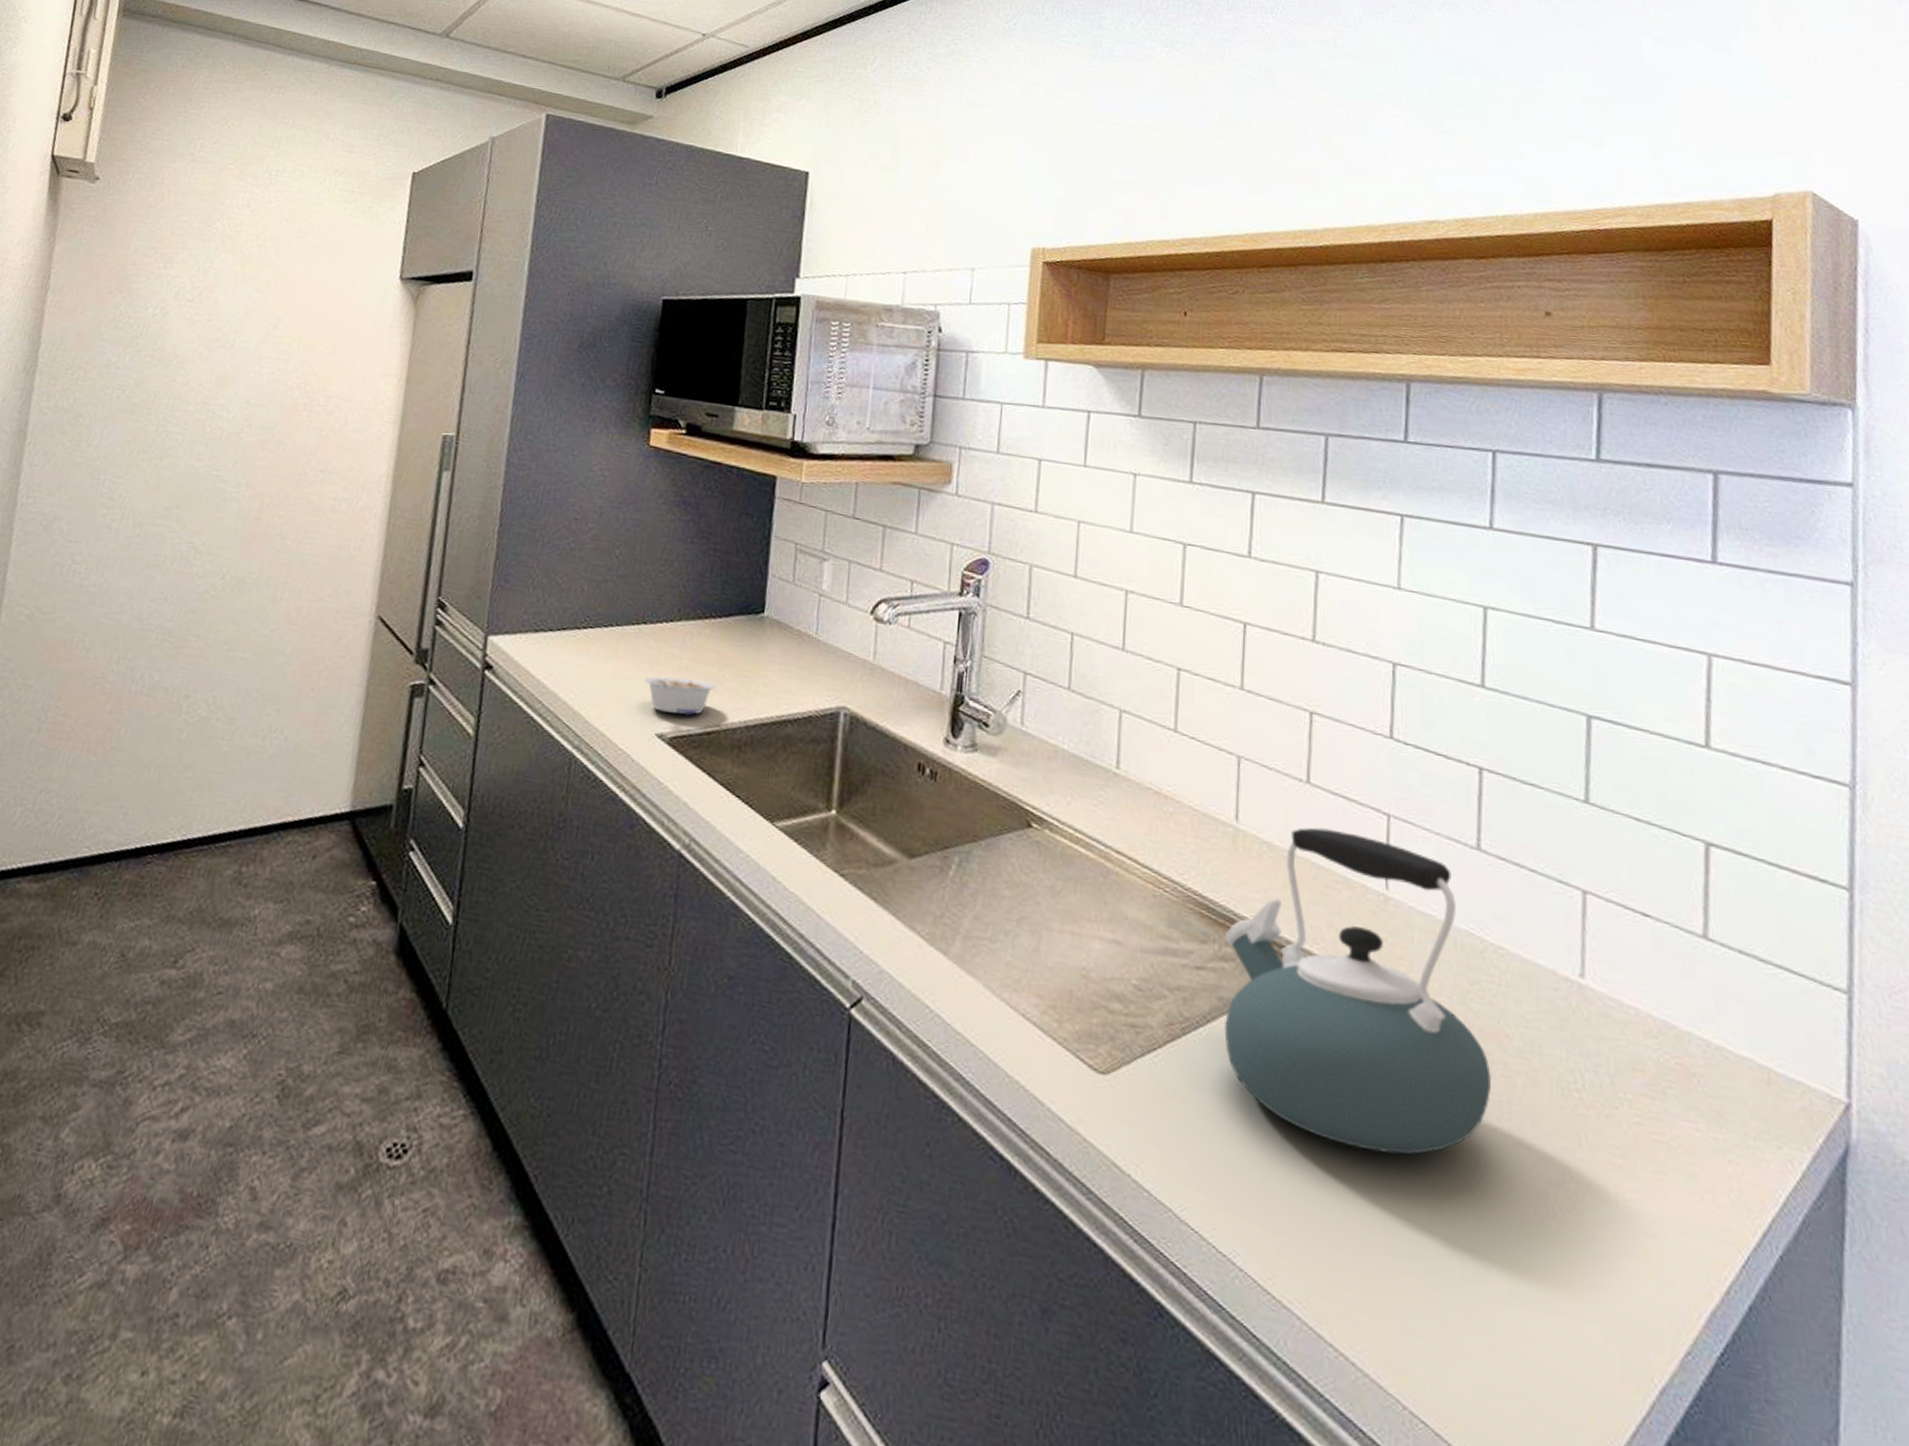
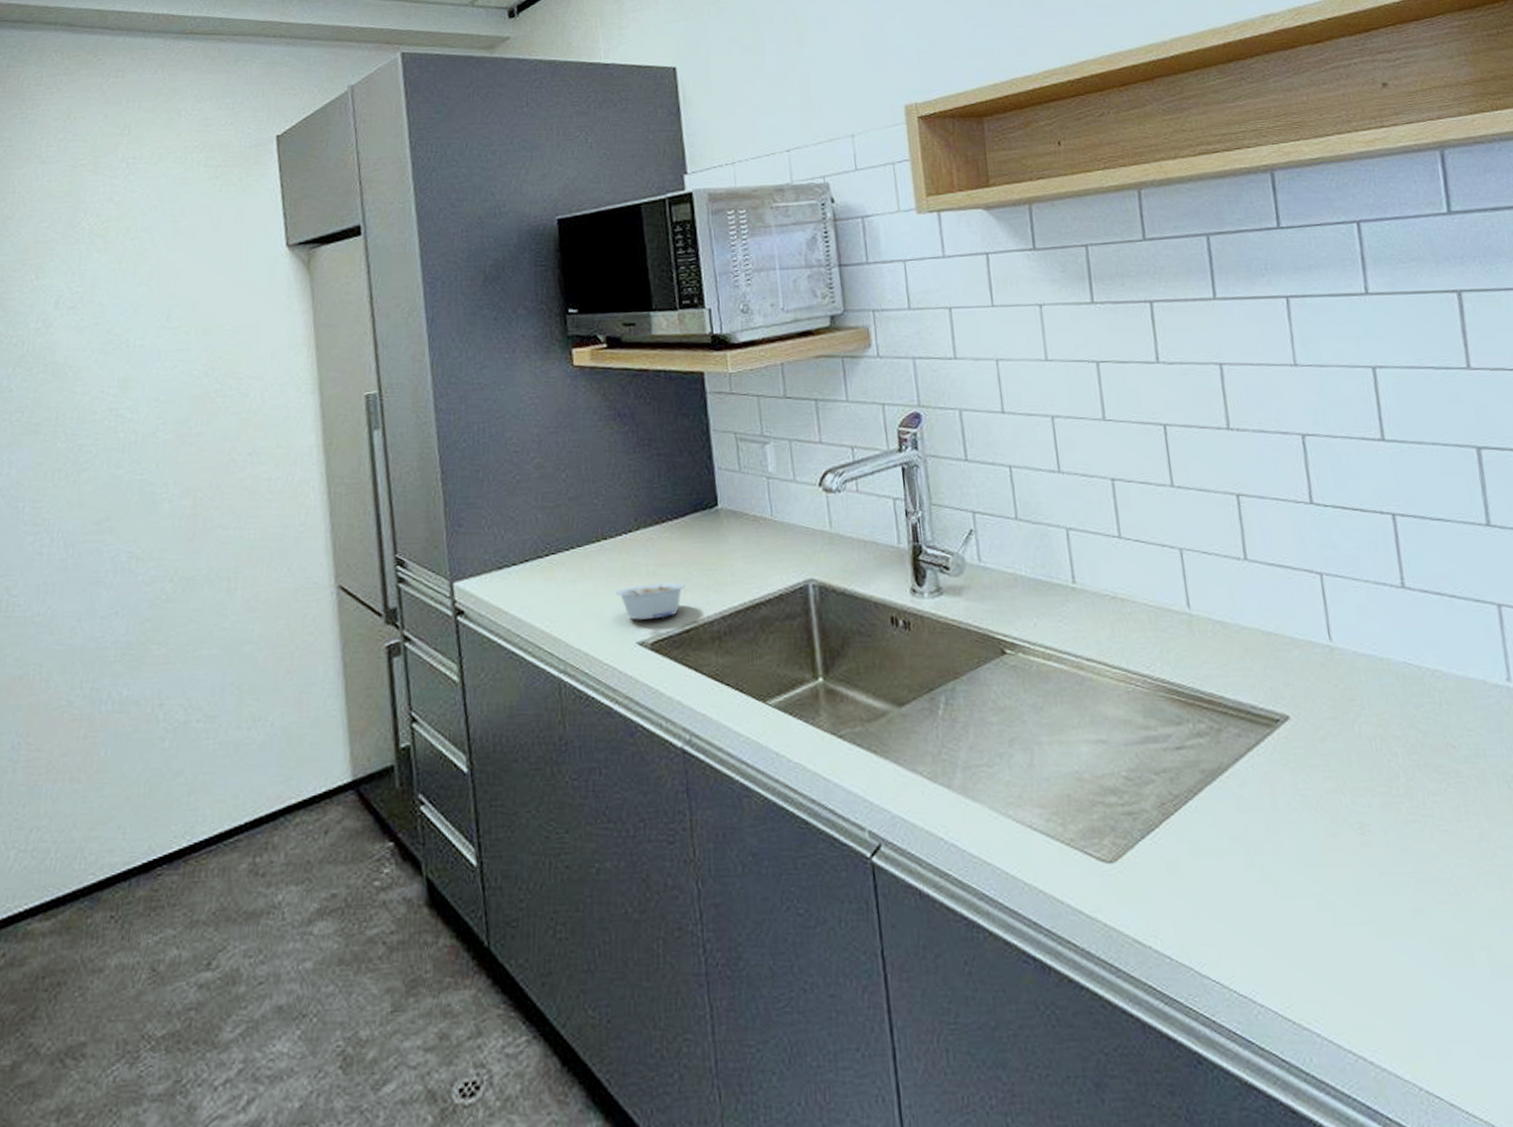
kettle: present [1224,827,1492,1155] -> none [1196,597,1449,875]

